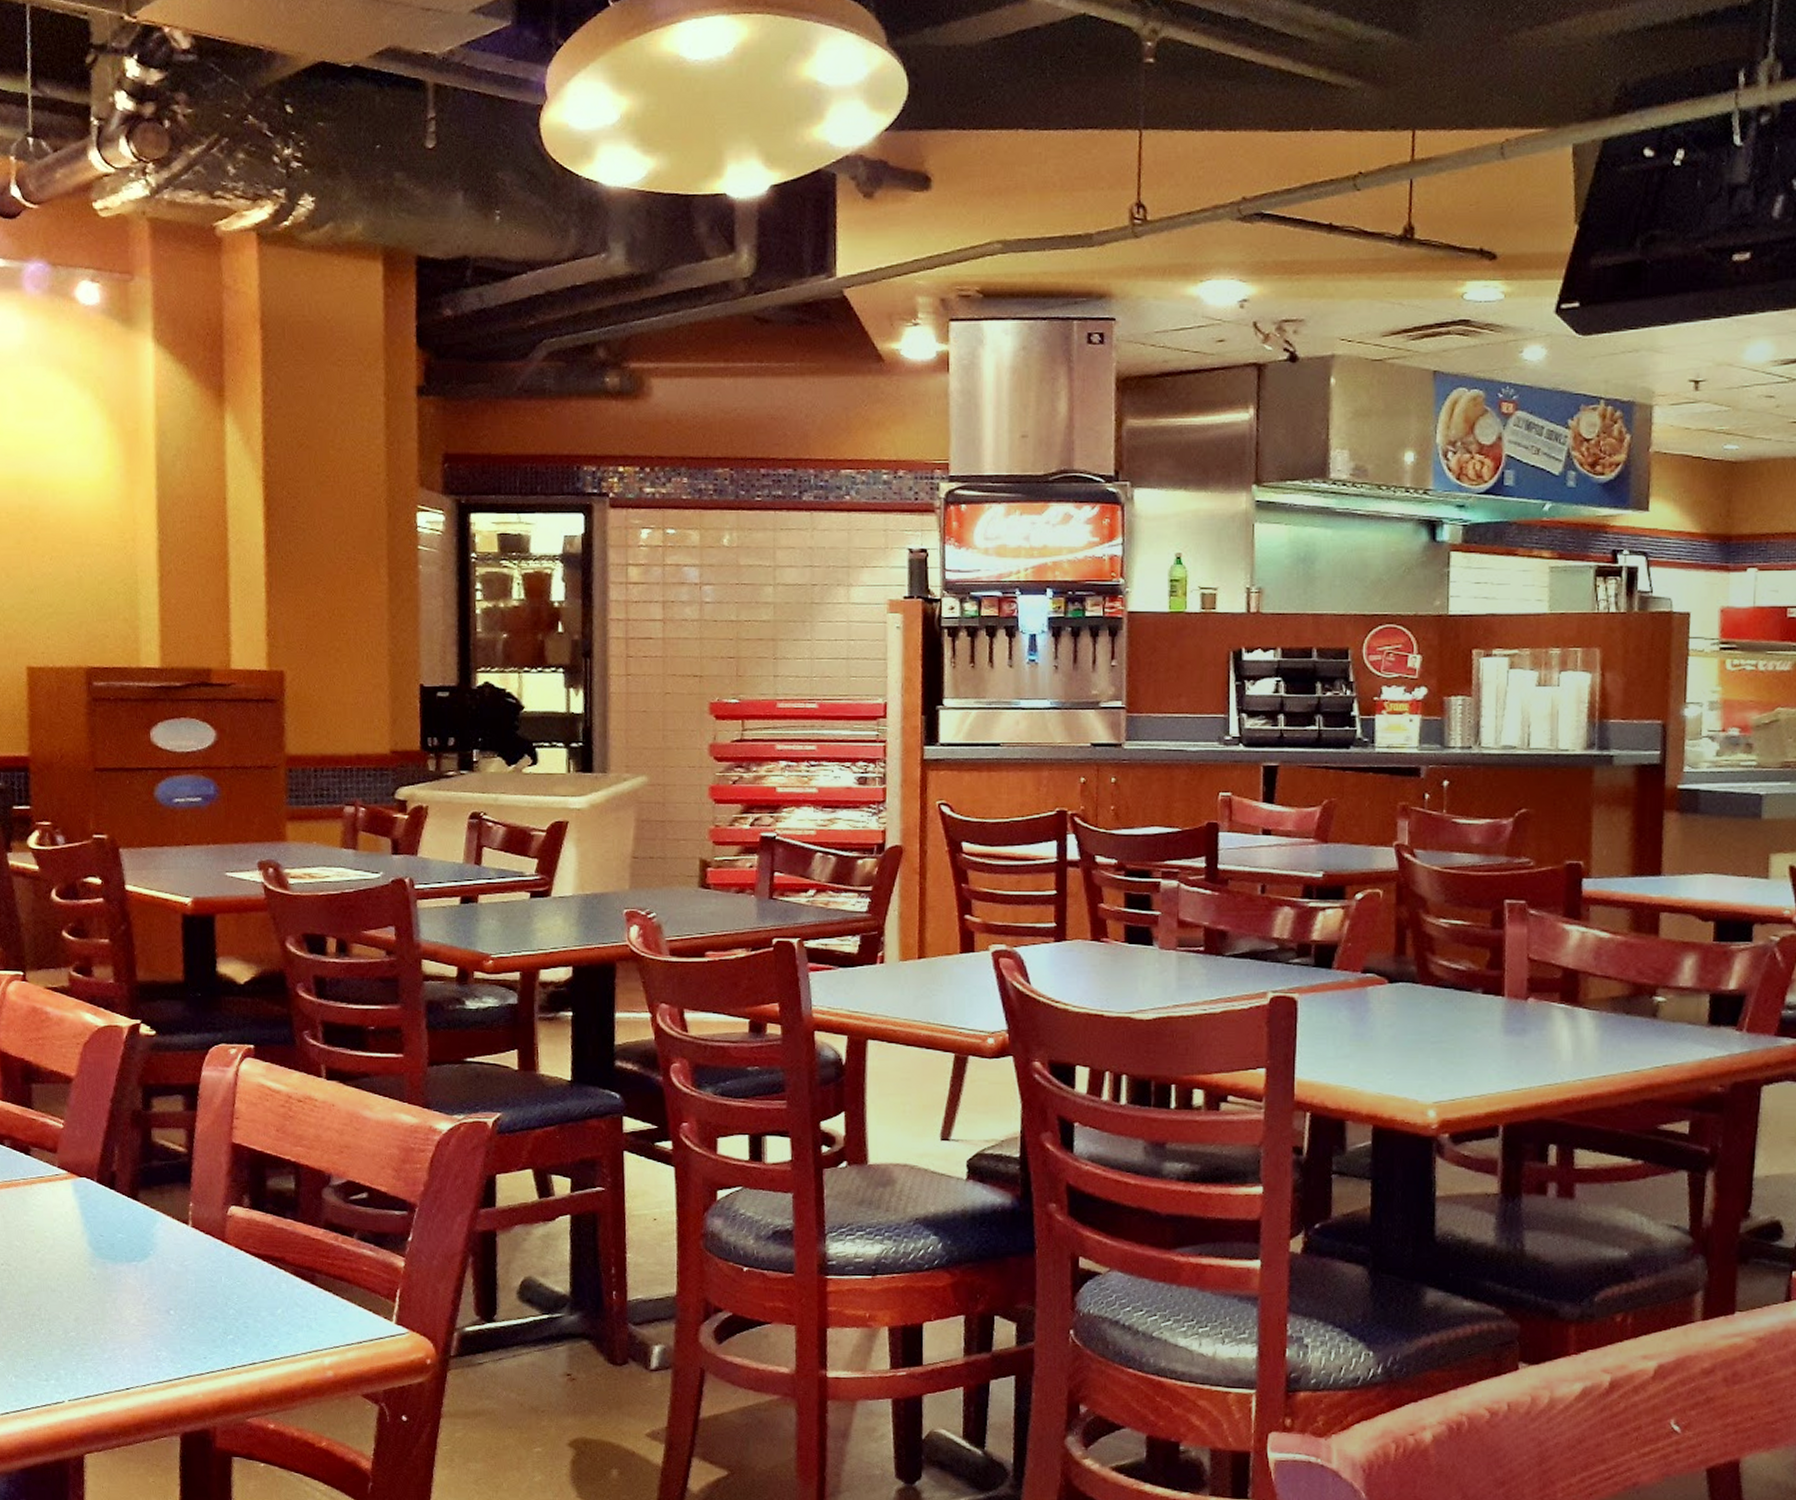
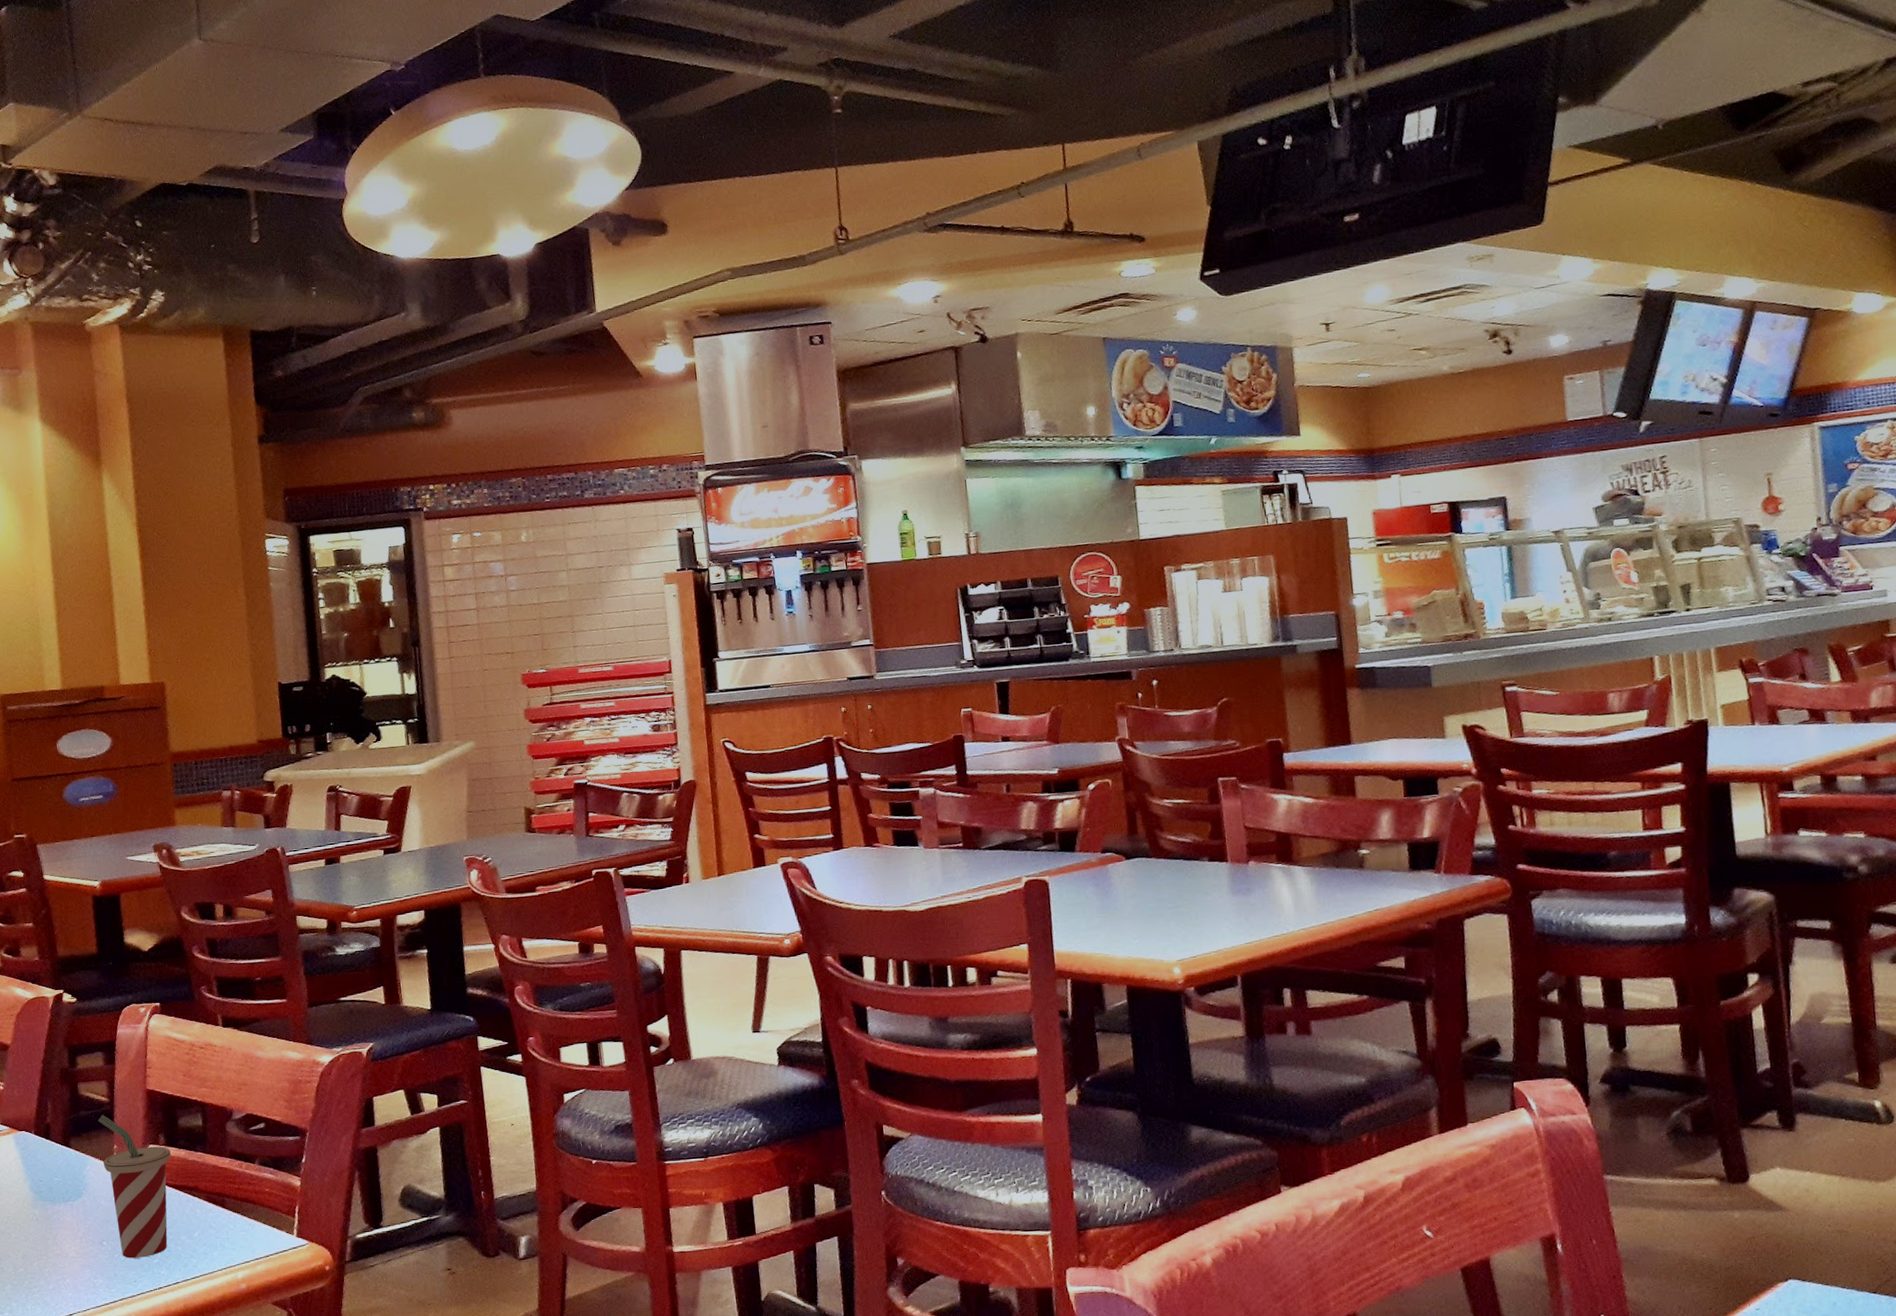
beverage cup: none [172,1167,256,1332] -> present [98,1115,171,1259]

